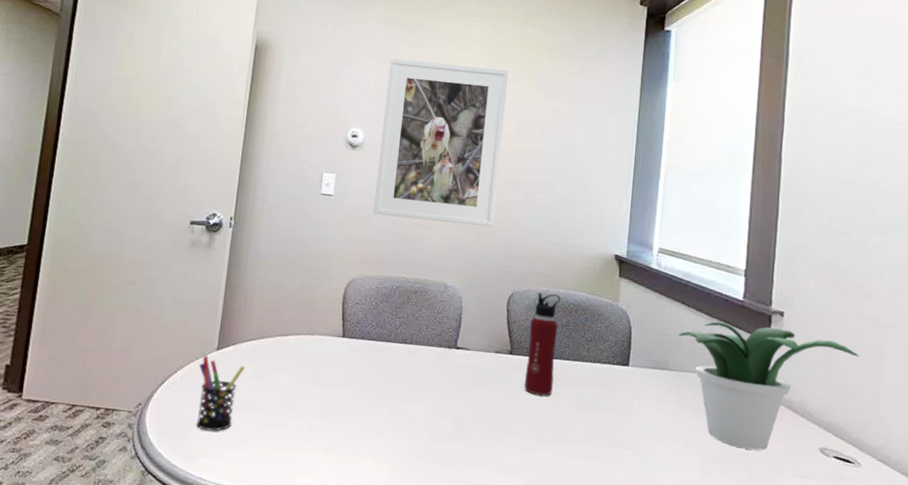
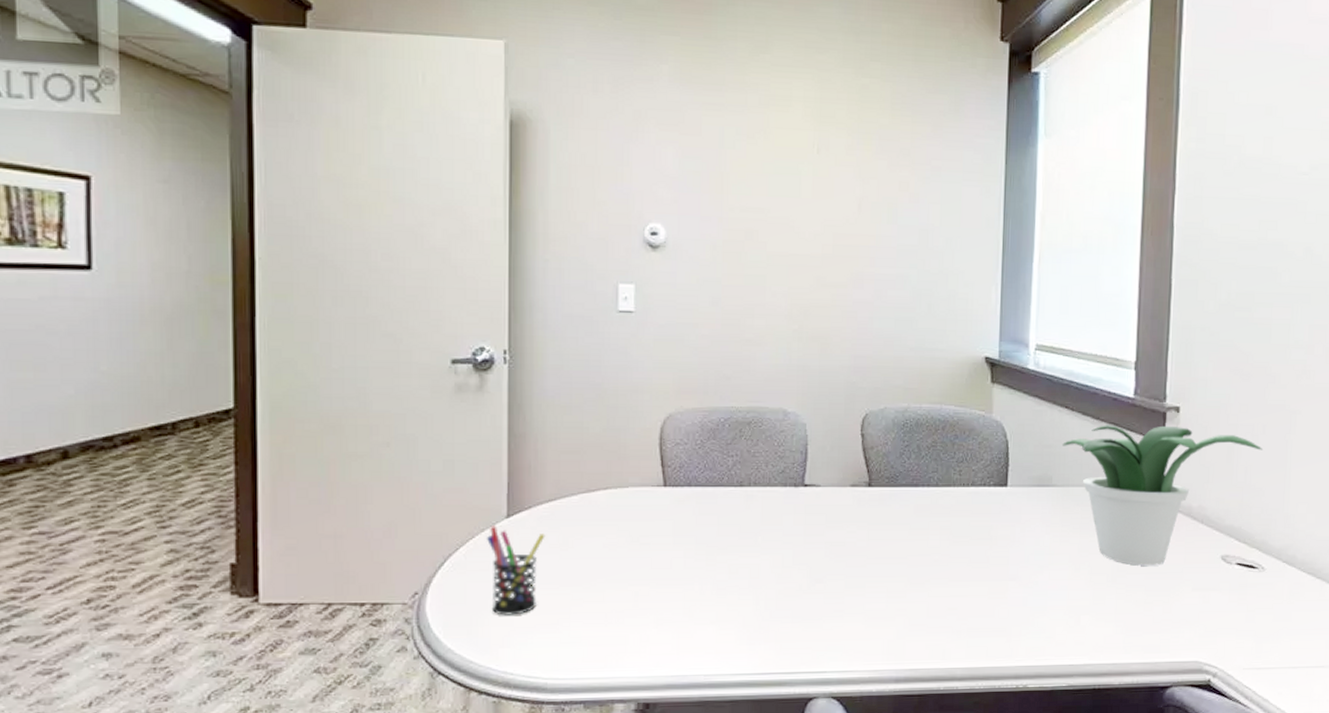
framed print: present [373,58,508,228] -> none [687,128,843,336]
water bottle: present [524,292,561,396] -> none [887,410,924,530]

